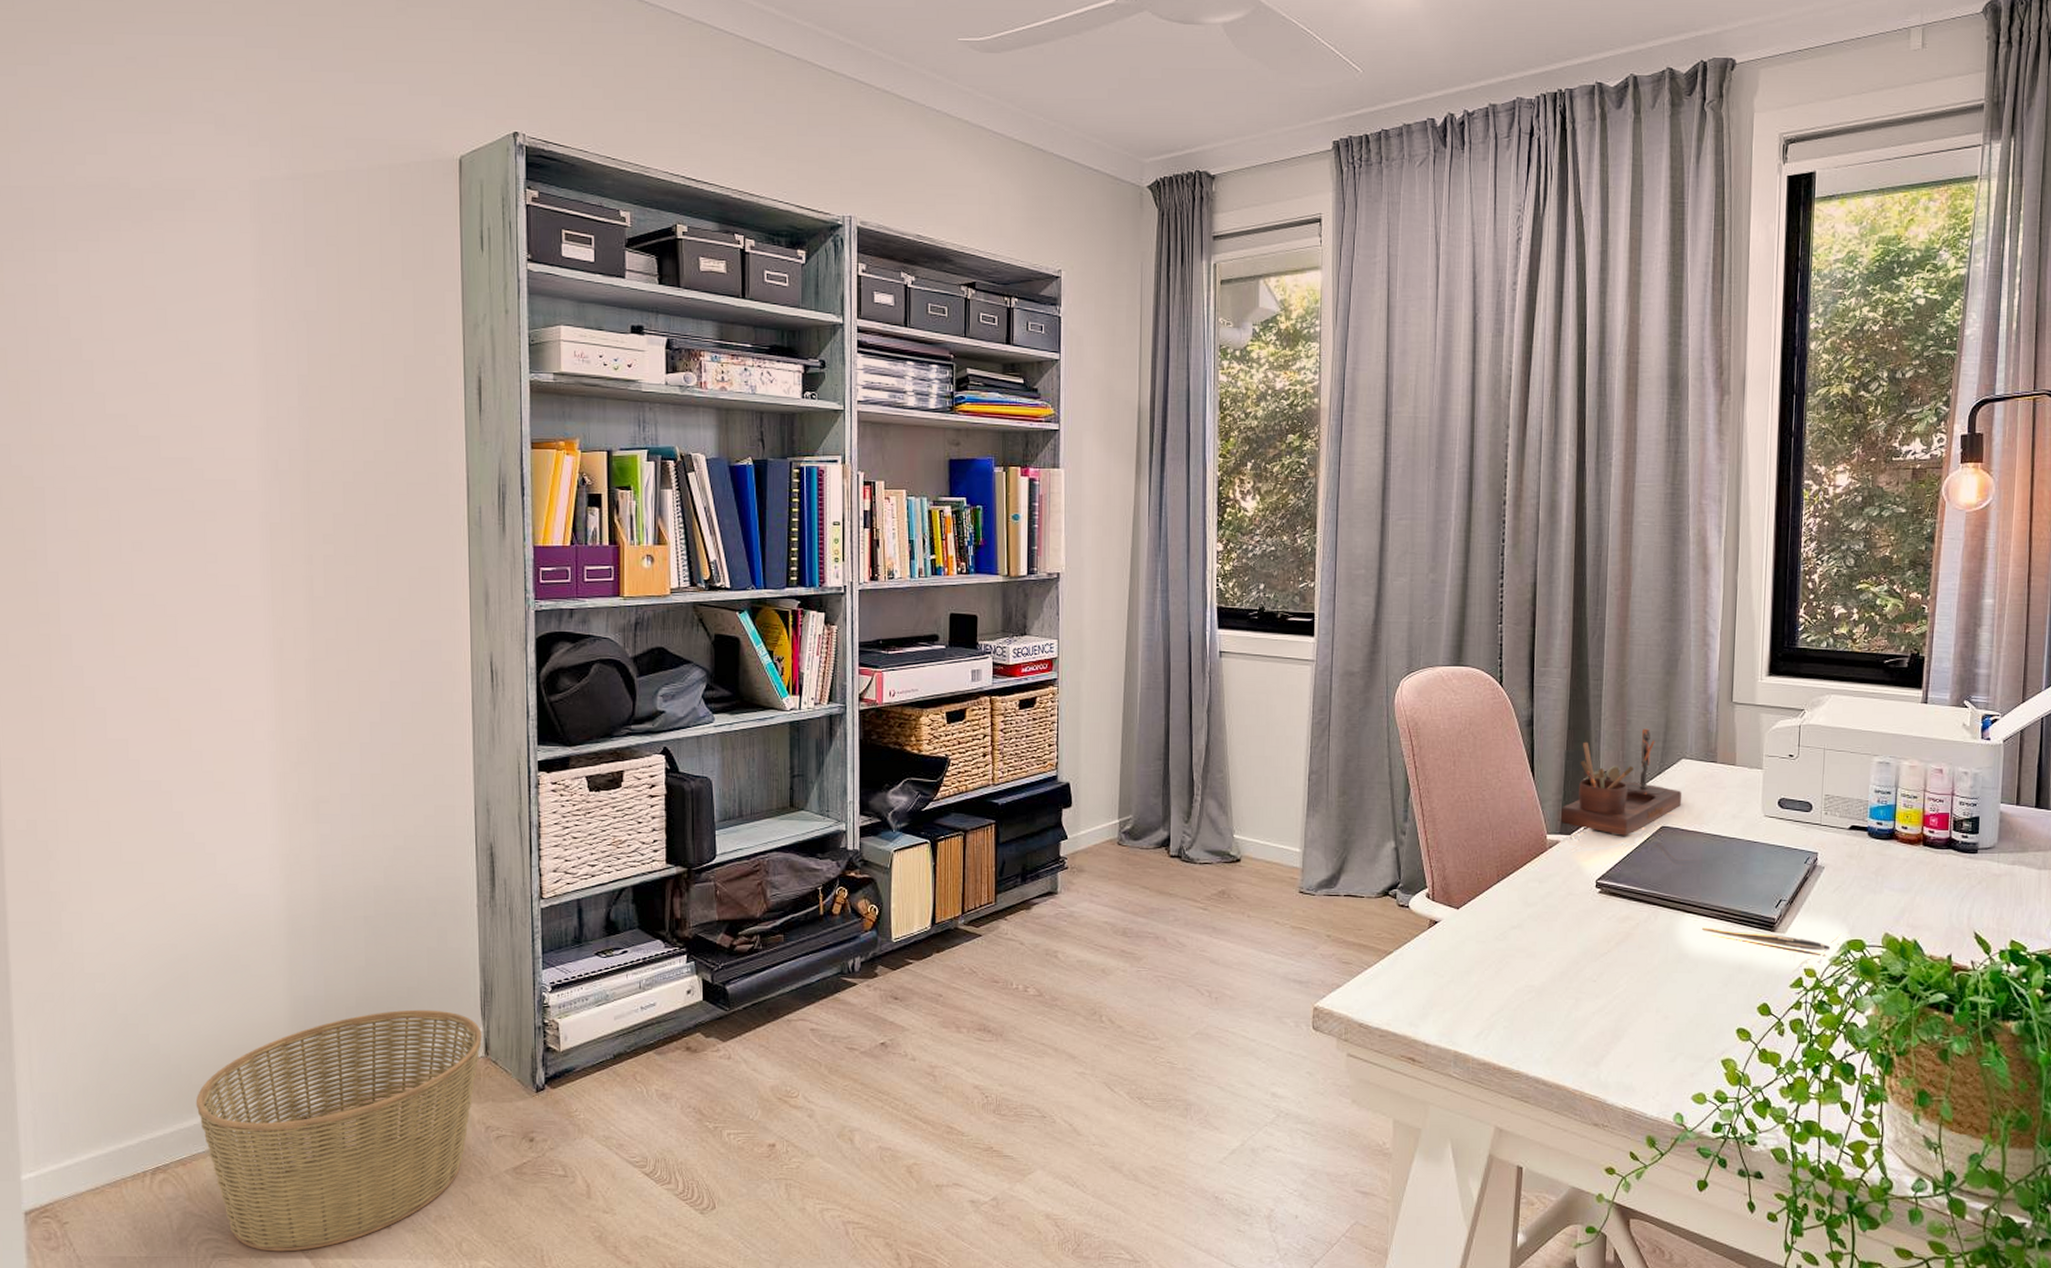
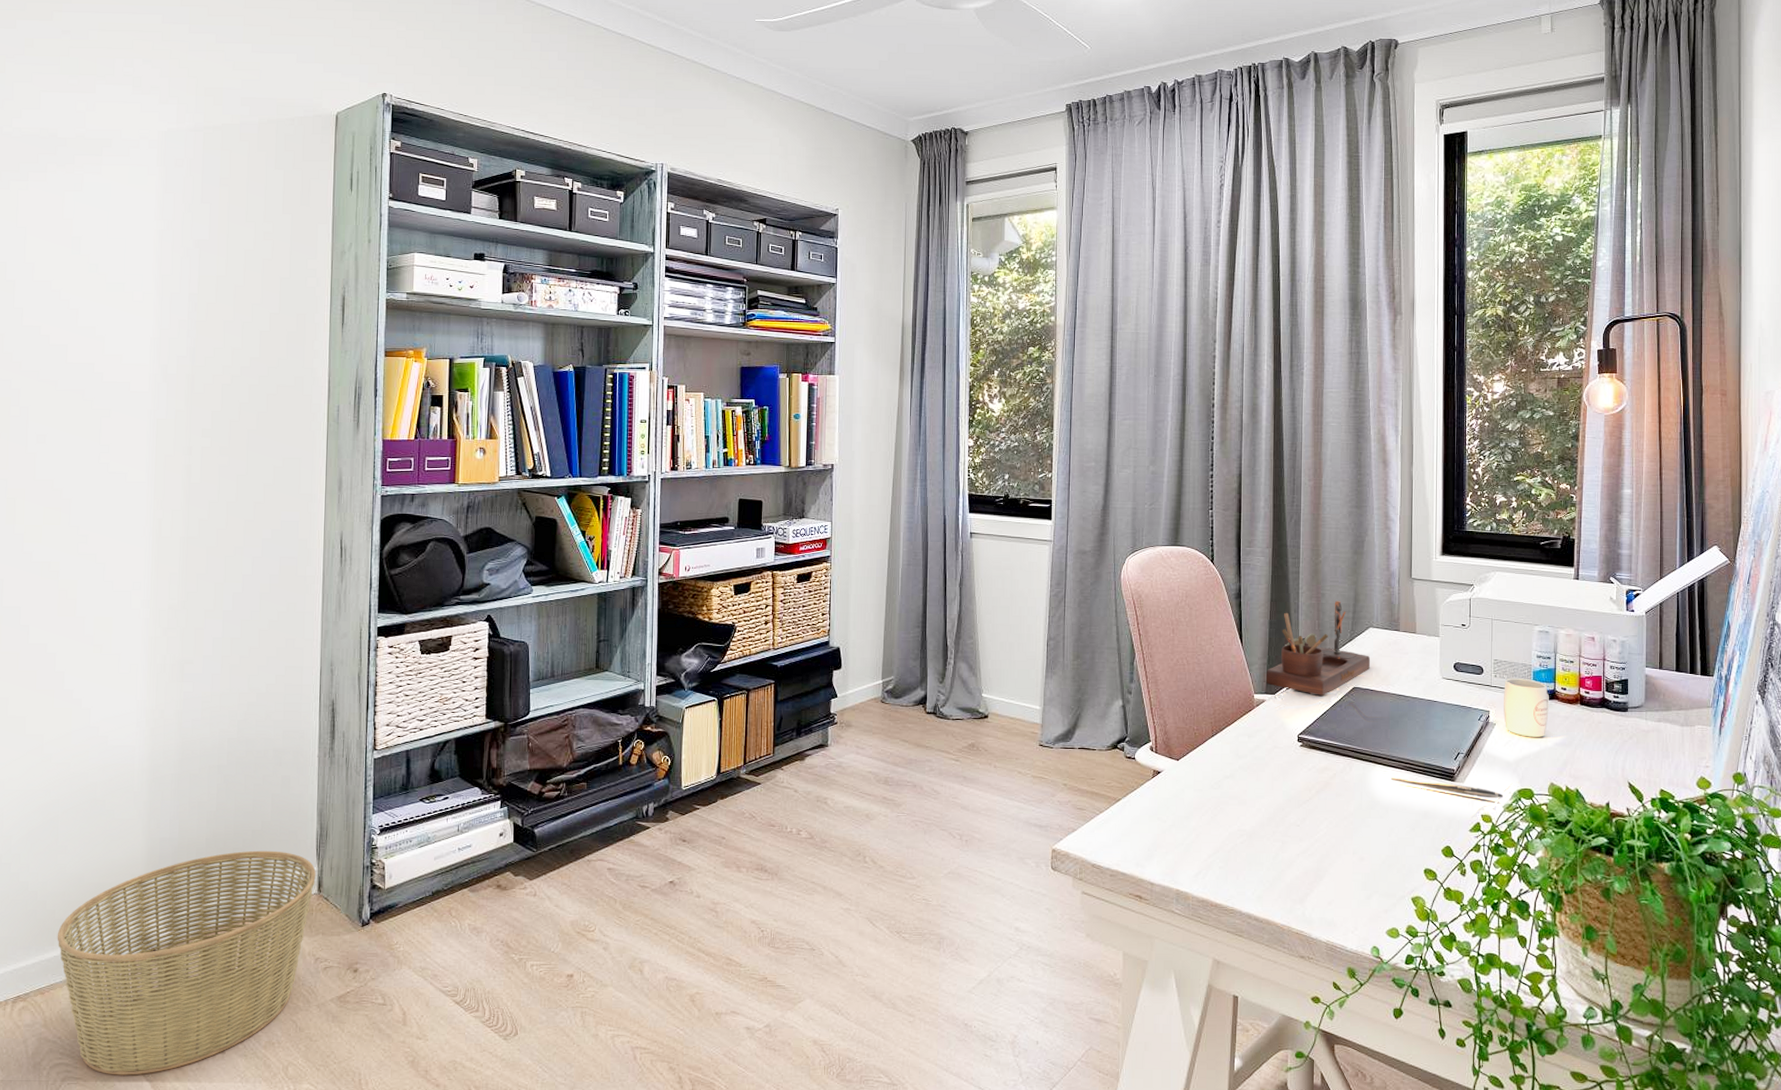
mug: none [1834,815,1887,882] -> present [1504,678,1549,737]

